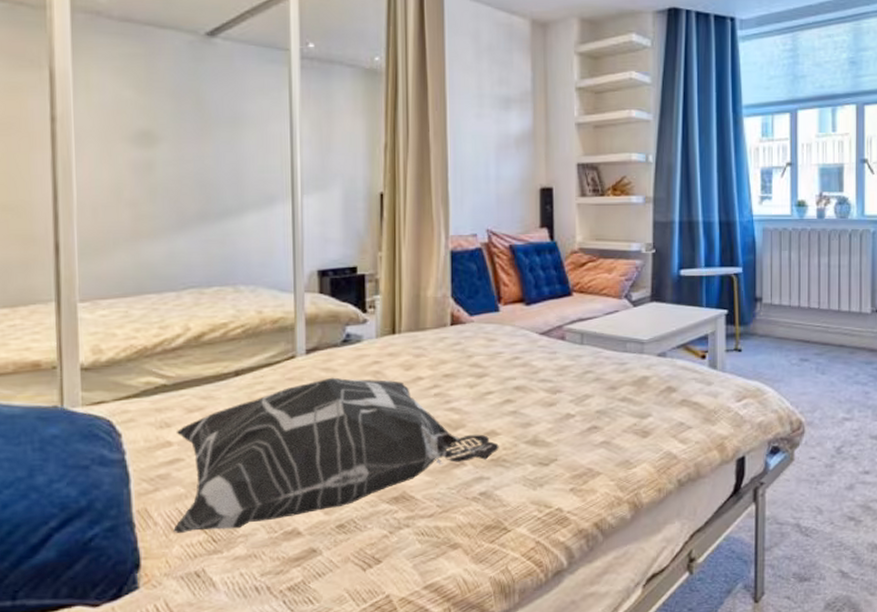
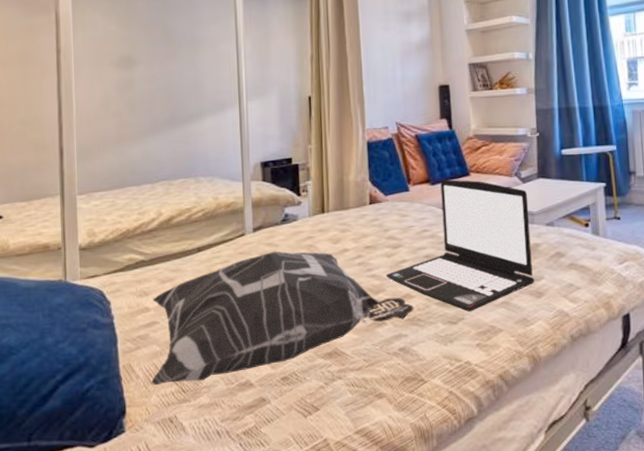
laptop: none [466,298,641,452] -> present [385,179,535,312]

